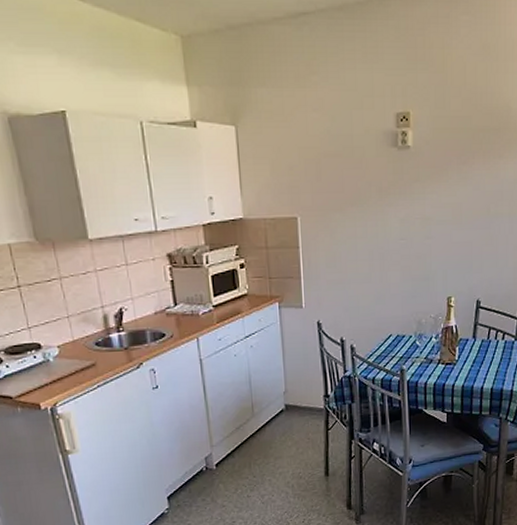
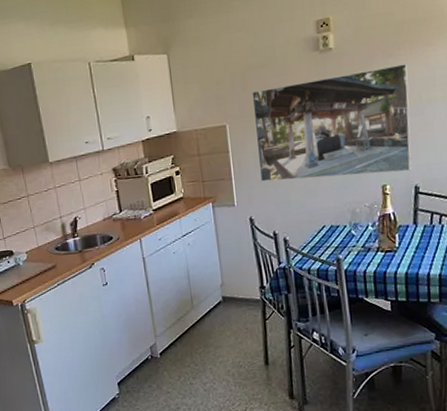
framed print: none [326,173,480,285] -> present [251,63,412,182]

